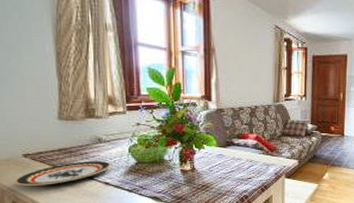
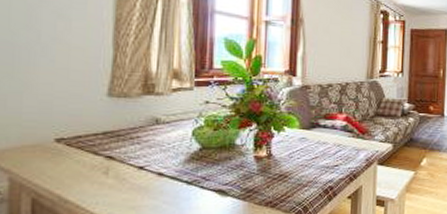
plate: present [14,161,111,186] -> none [39,147,168,178]

